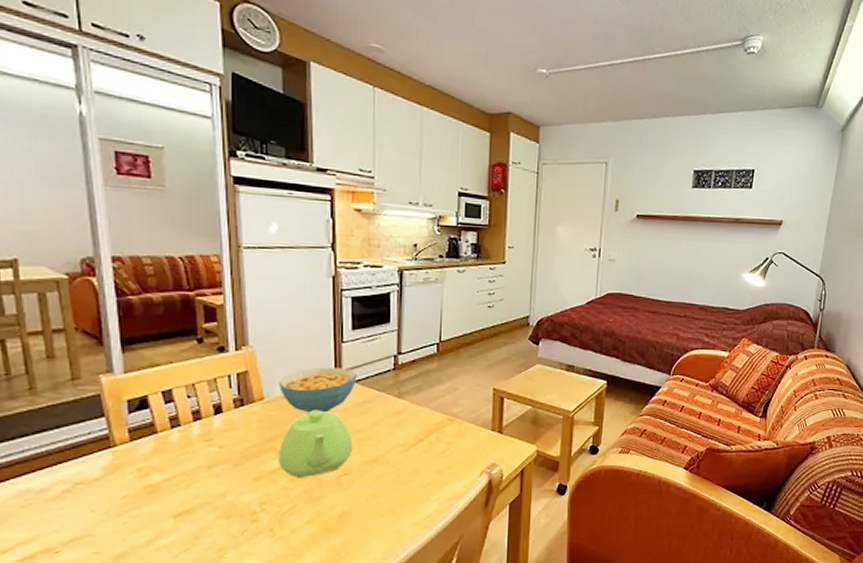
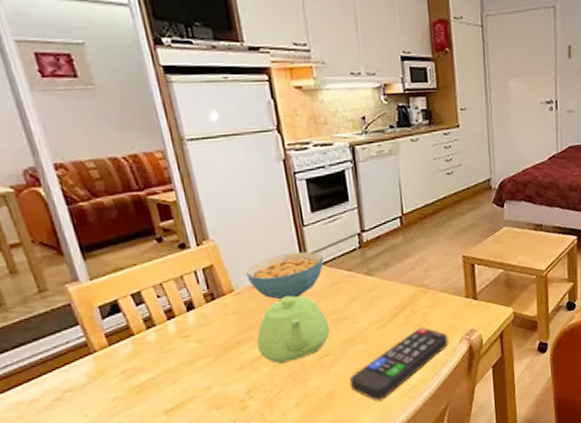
remote control: none [364,455,469,528] -> present [349,327,449,401]

